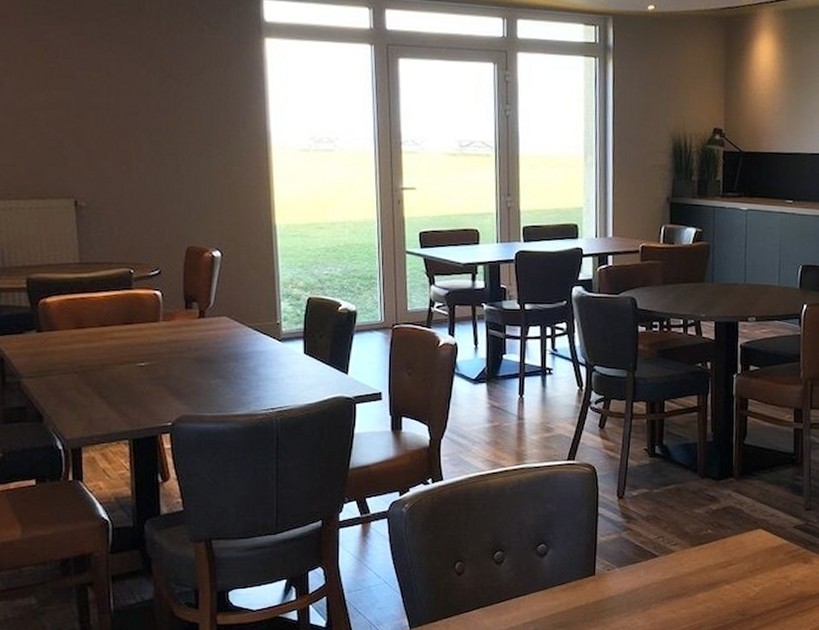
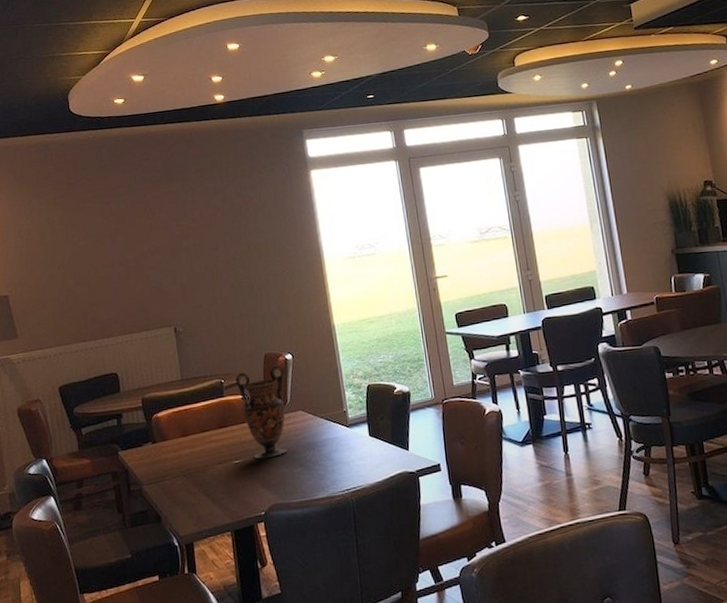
vase: none [147,261,209,365] -> present [235,365,287,460]

